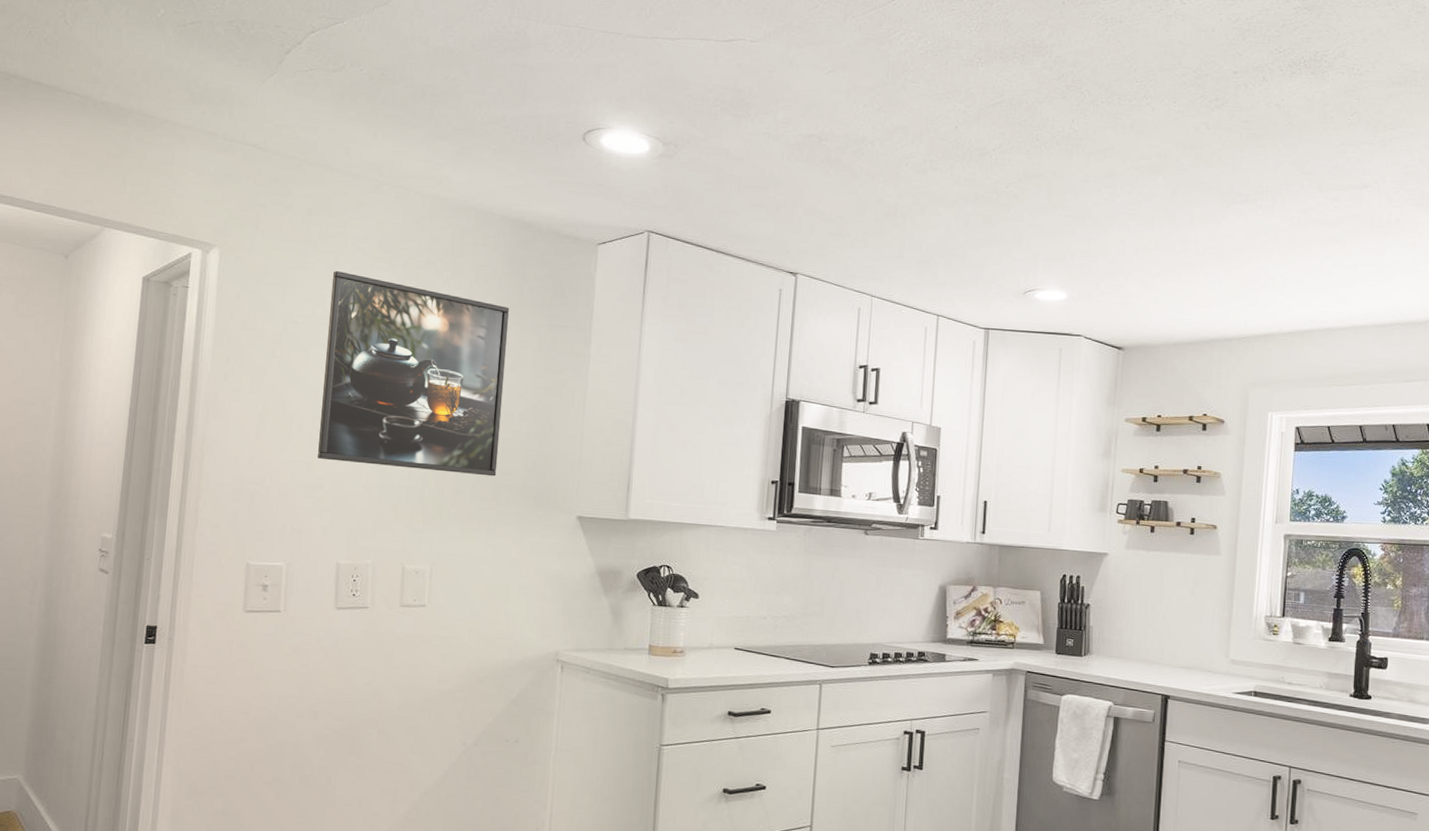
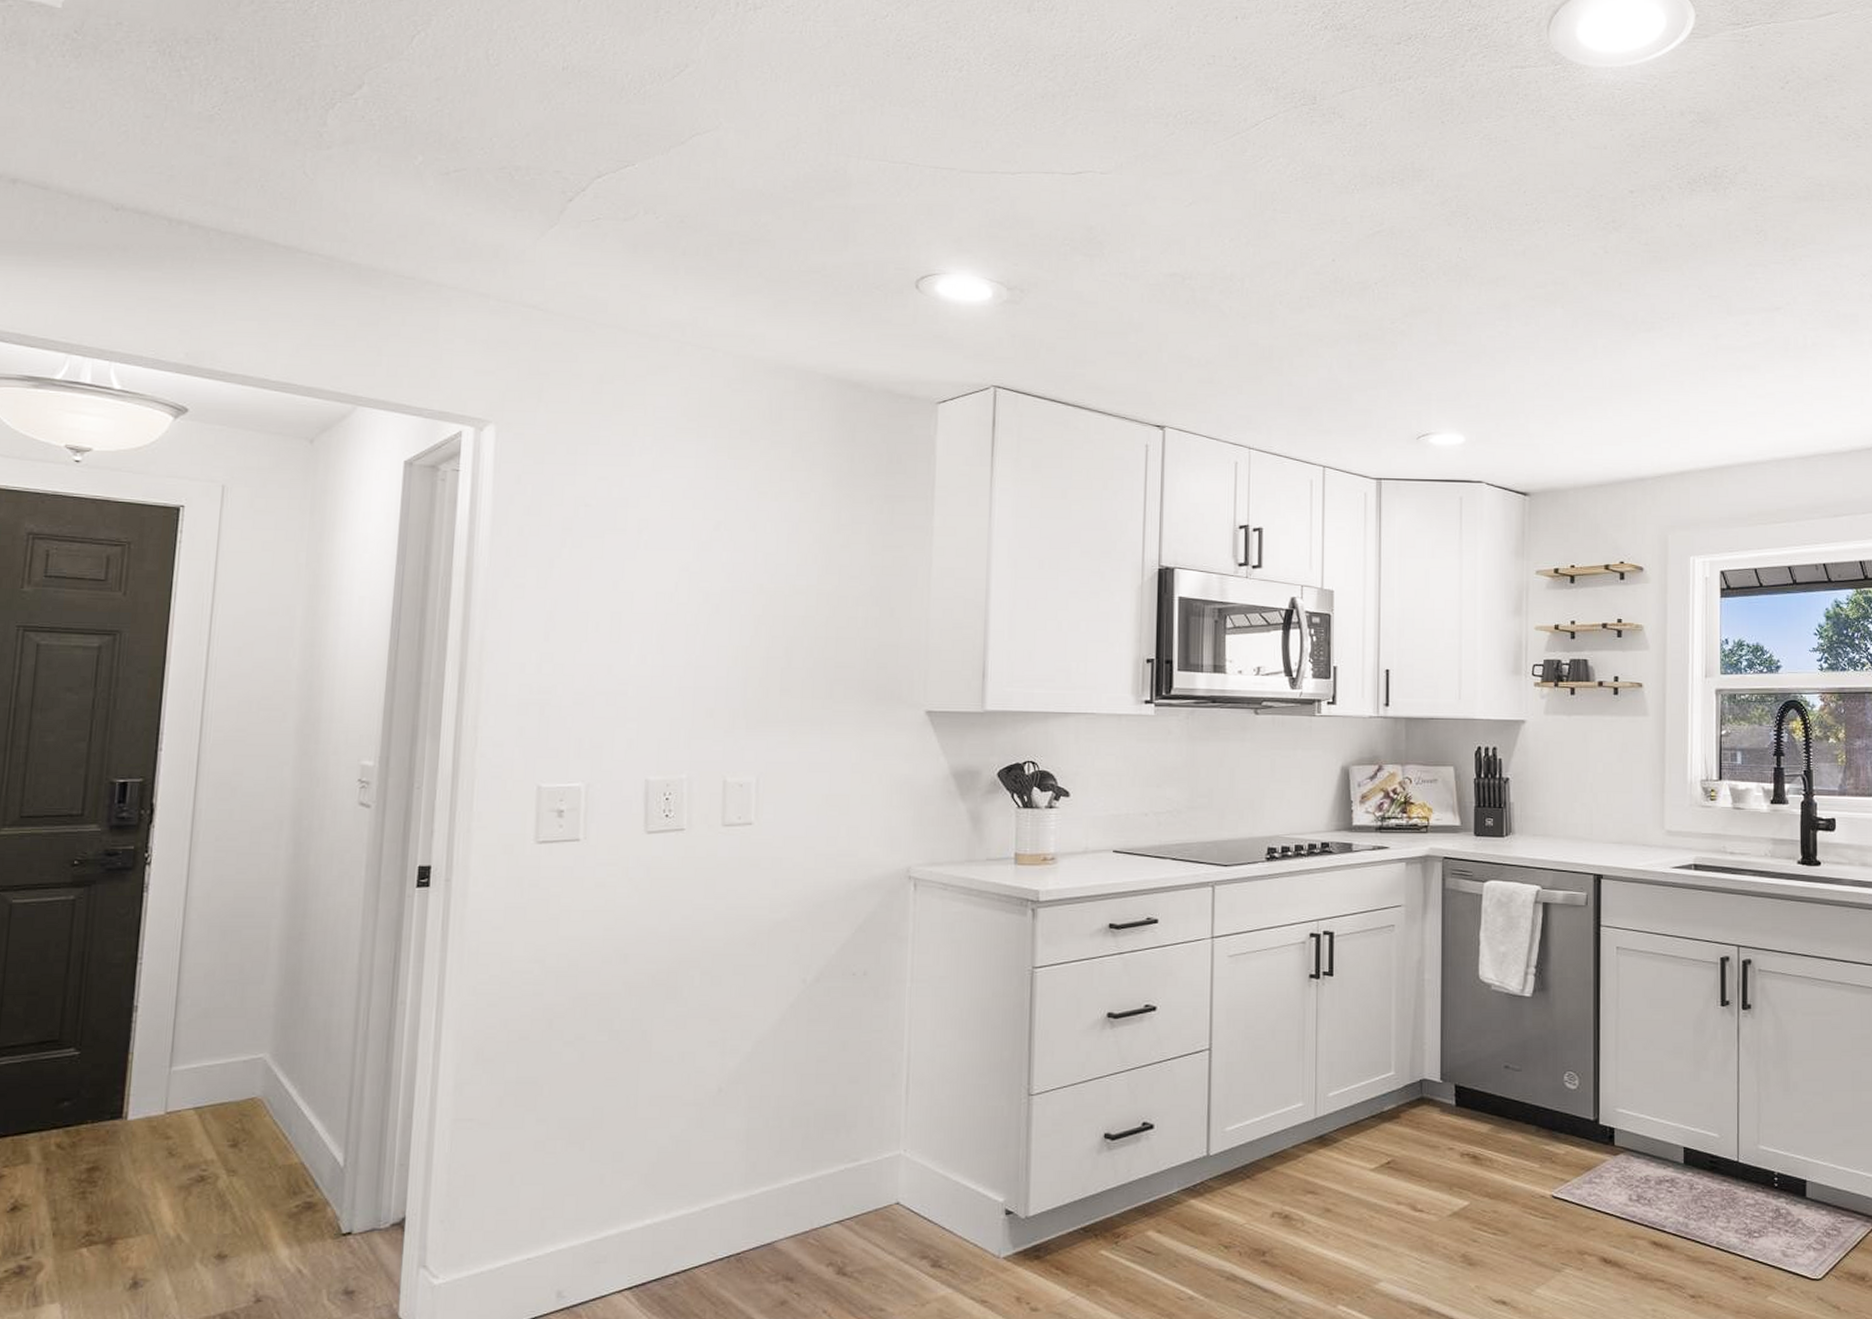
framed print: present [318,271,510,477] -> none [619,445,839,671]

